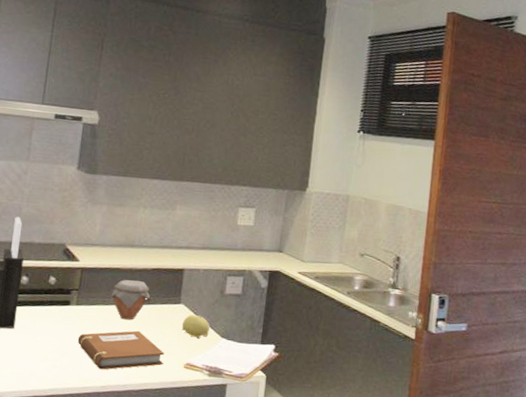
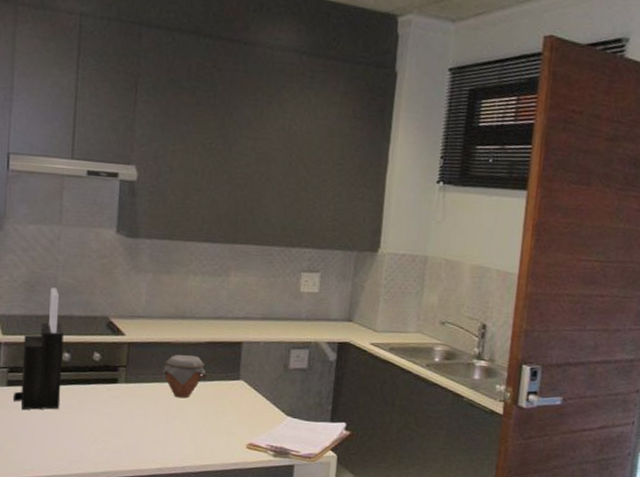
notebook: present [77,330,164,370] -> none [128,409,224,452]
fruit: present [181,314,210,338] -> none [242,391,273,416]

